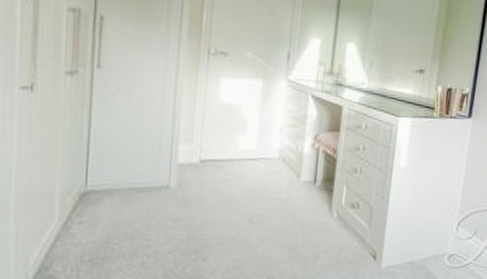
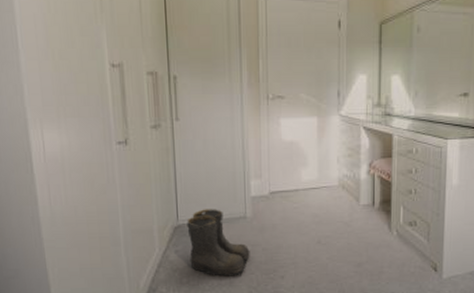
boots: none [96,174,170,256] -> present [187,209,250,277]

